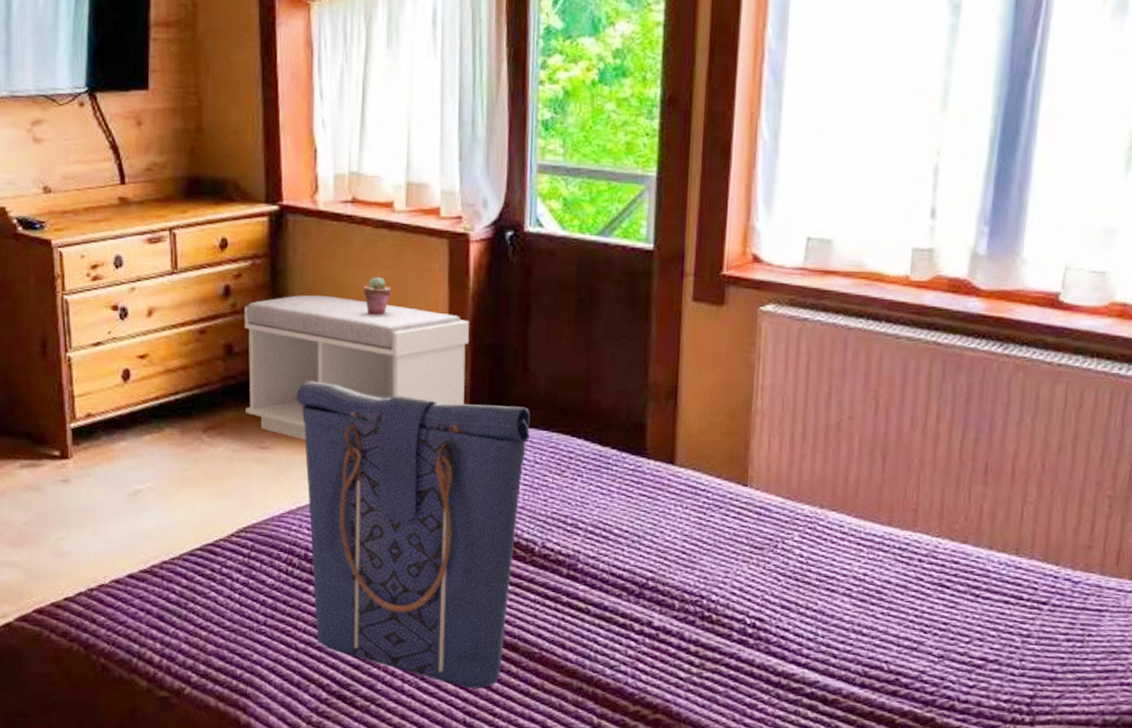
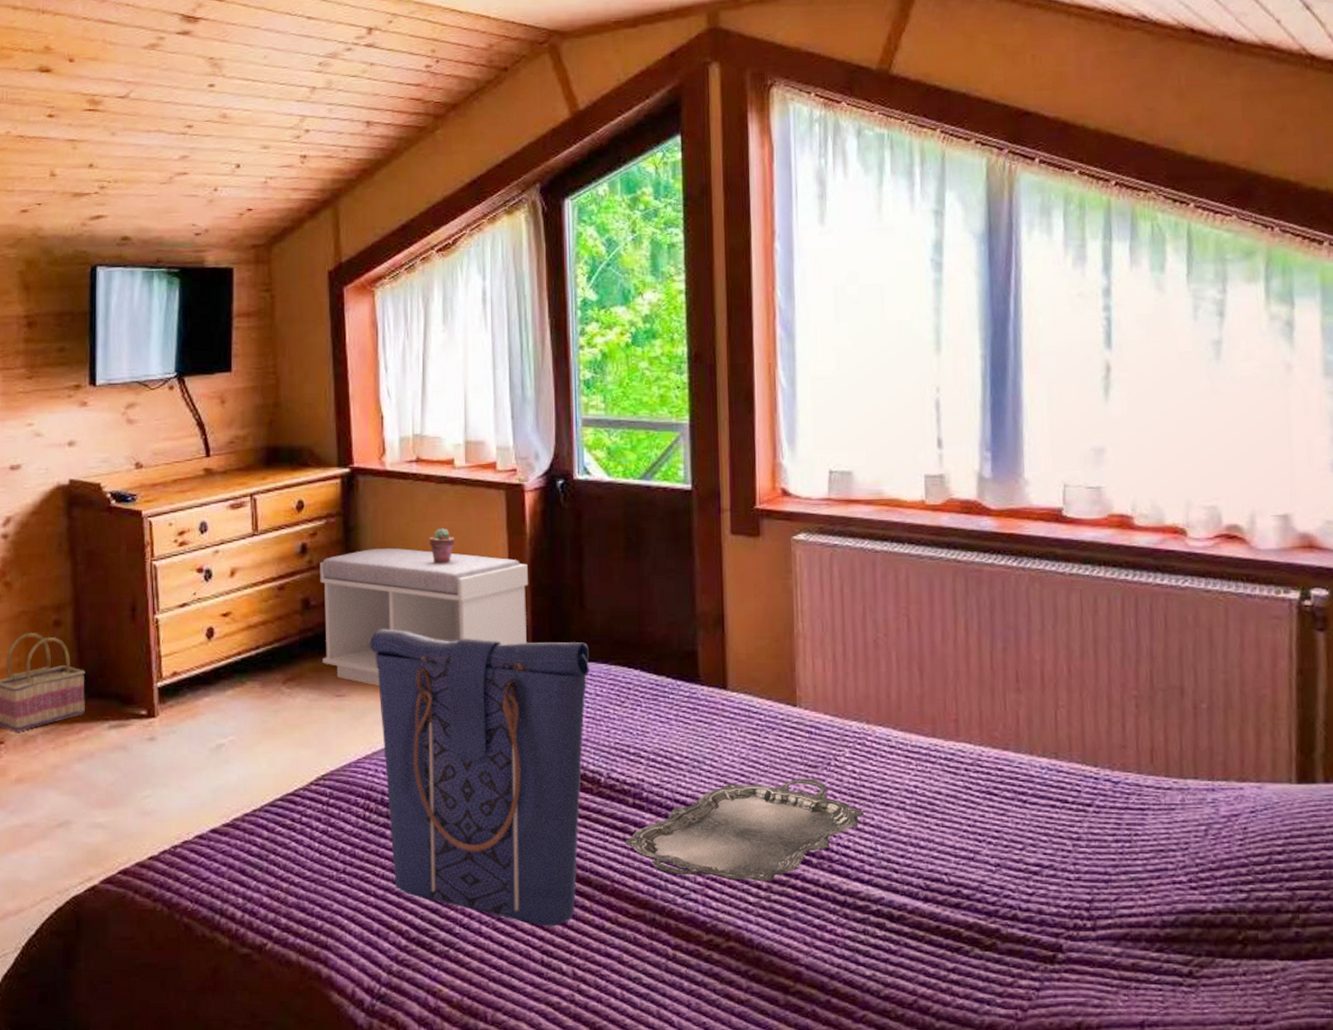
serving tray: none [555,559,808,659] -> present [624,778,865,882]

